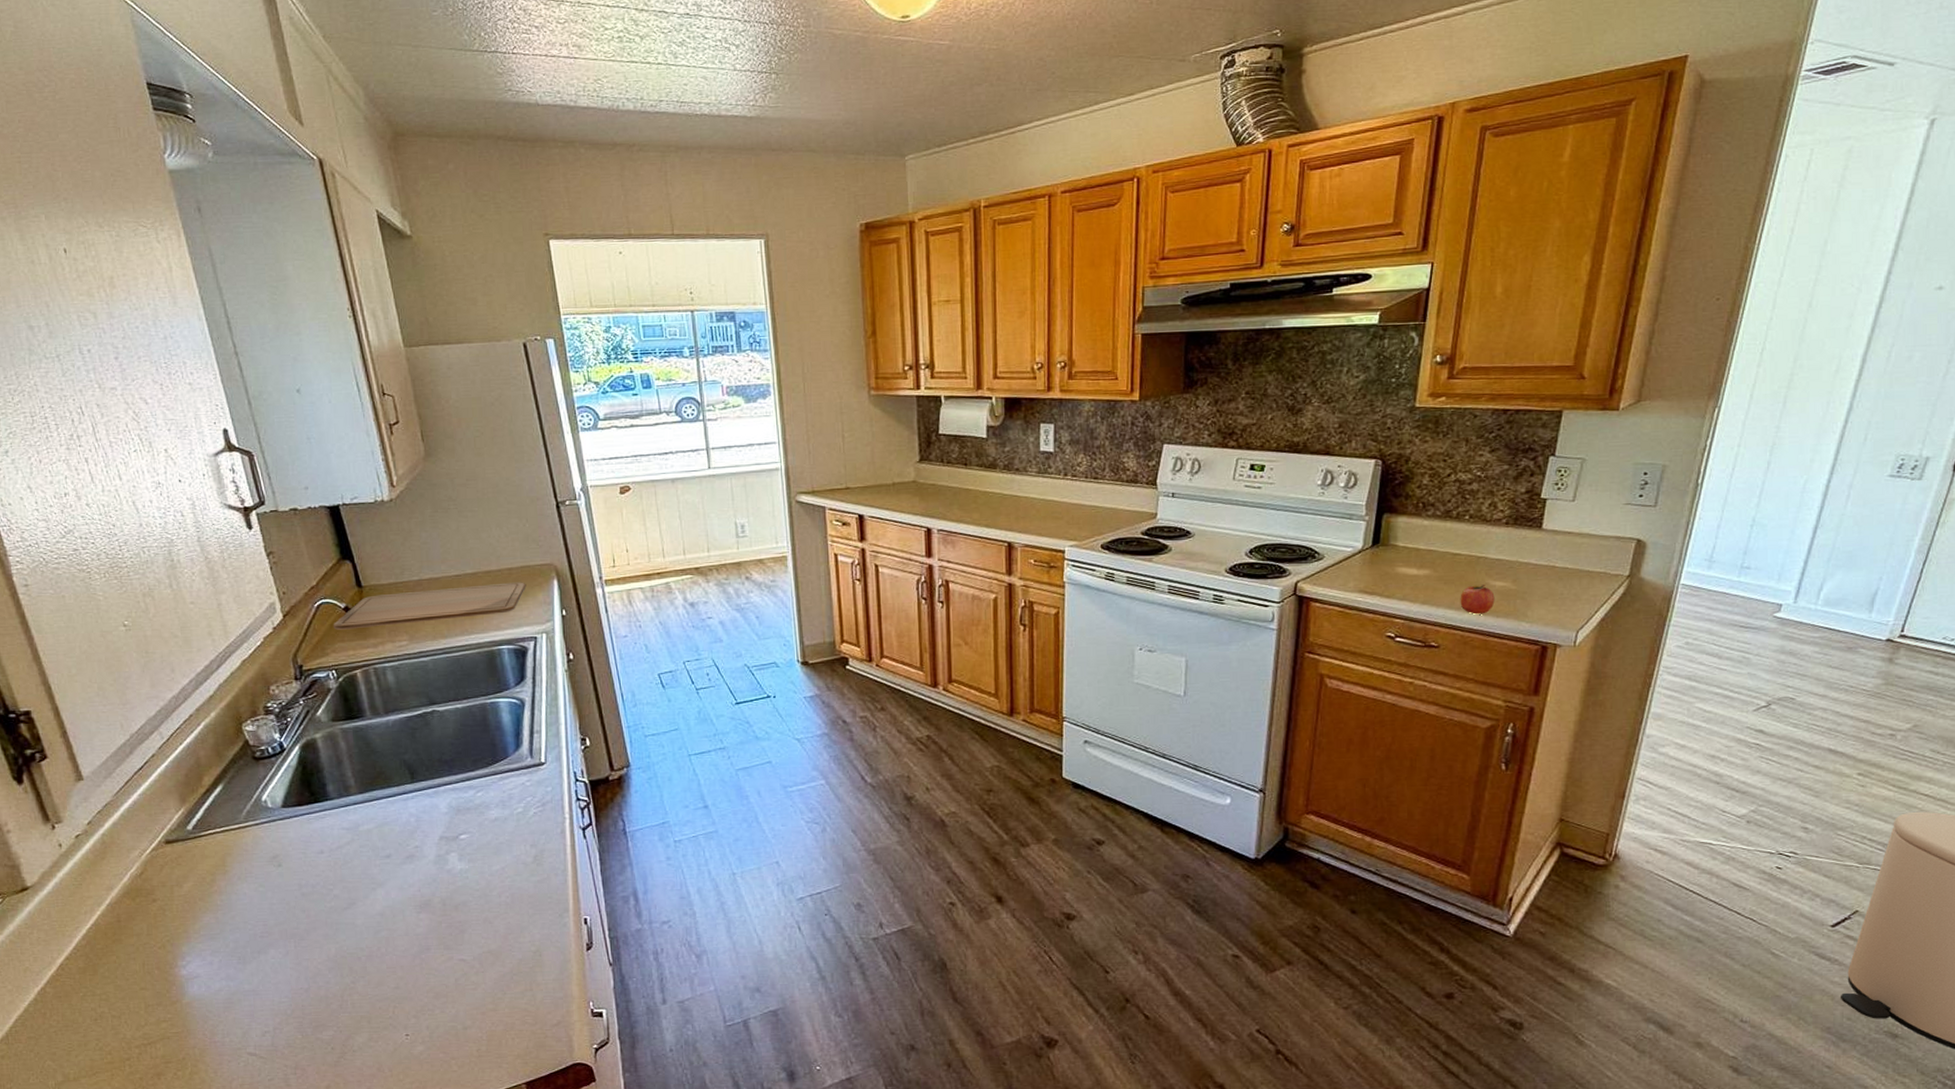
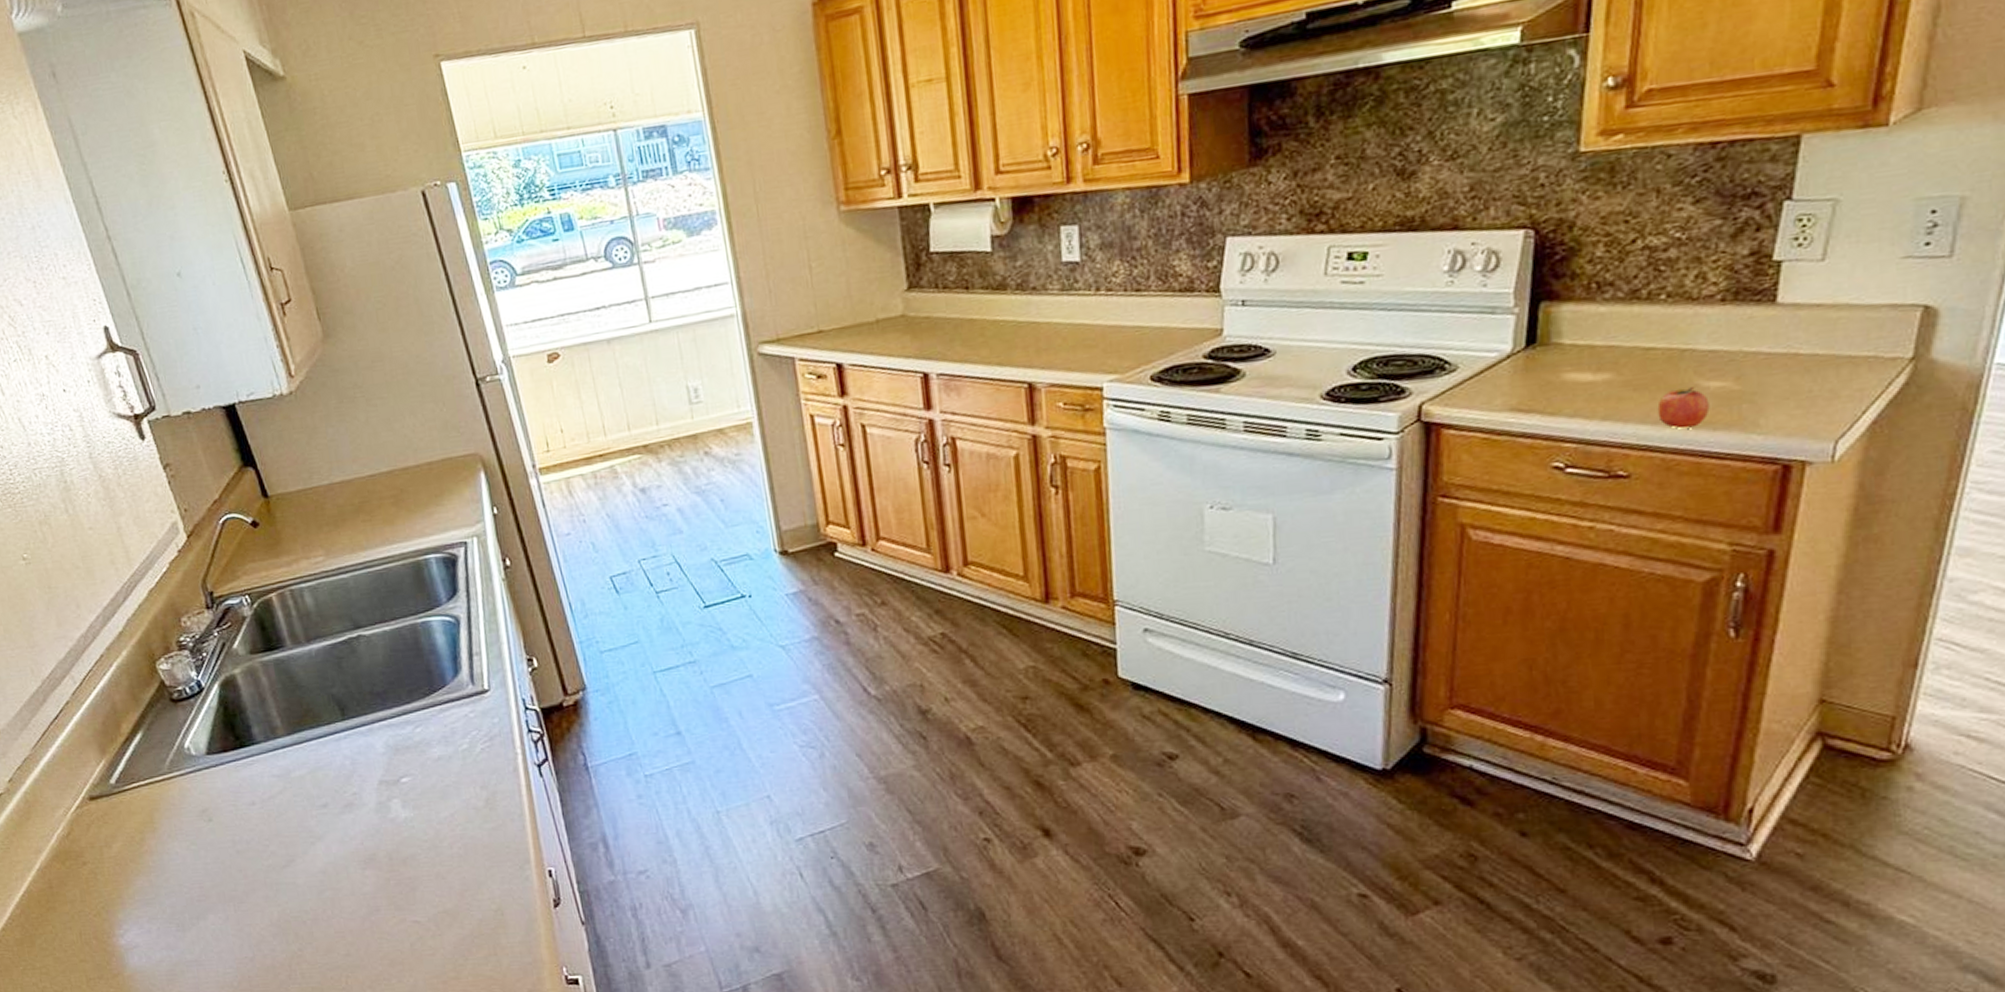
chopping board: present [333,582,526,630] -> none [241,477,450,549]

